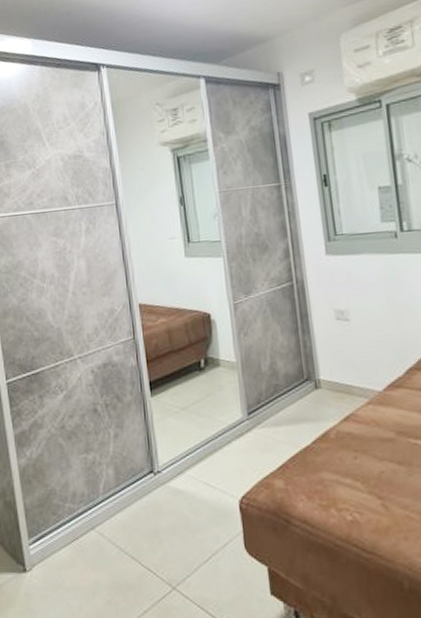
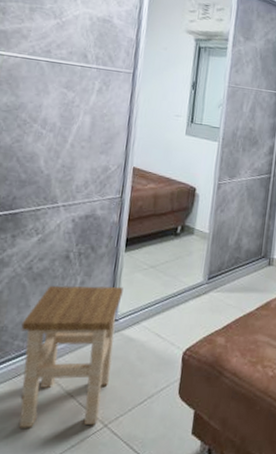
stool: none [68,434,167,594] -> present [19,285,124,428]

